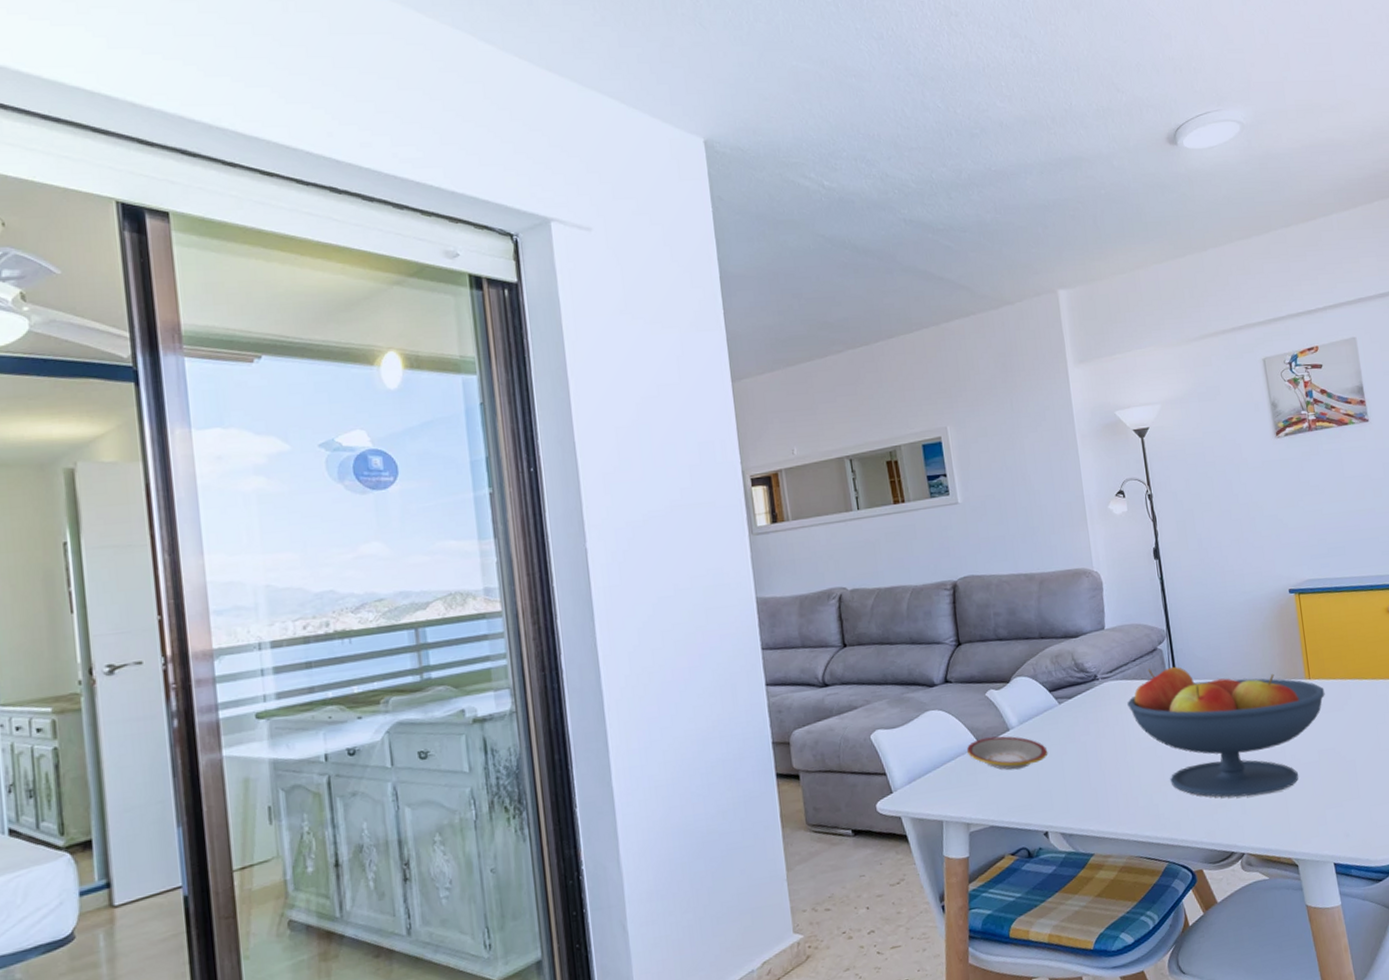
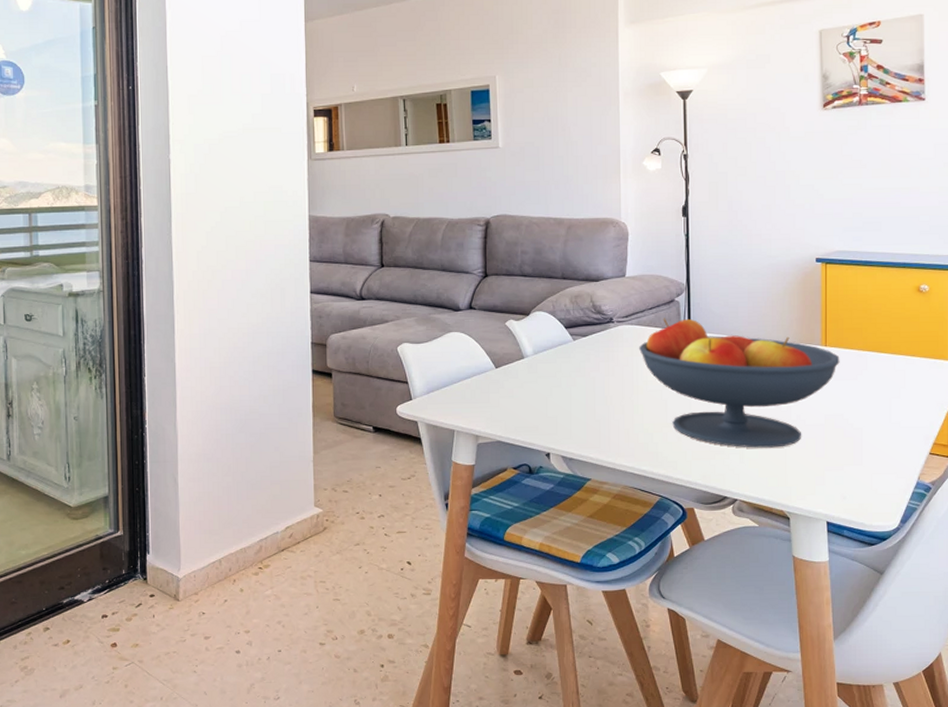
plate: present [967,736,1048,770] -> none [483,362,558,394]

